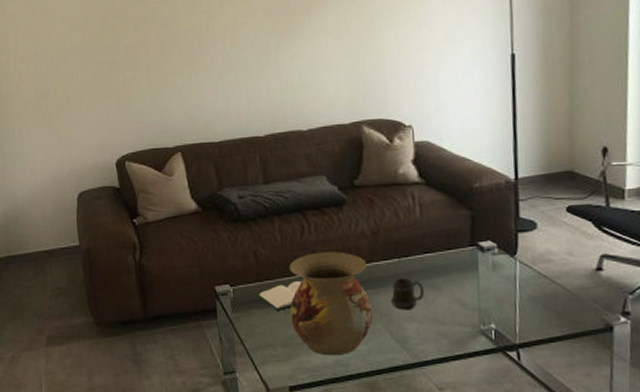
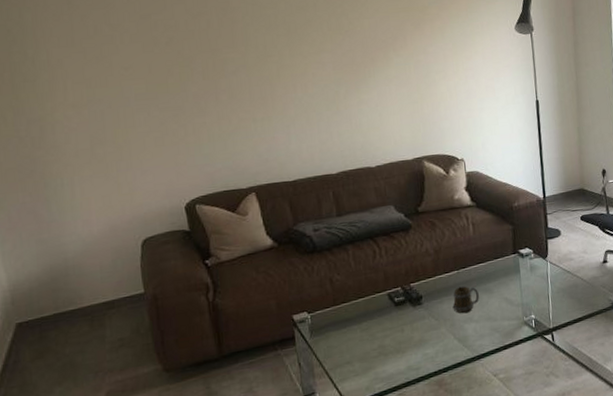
hardback book: present [258,281,302,310] -> none [335,300,376,330]
vase: present [290,252,373,356] -> none [364,270,439,364]

